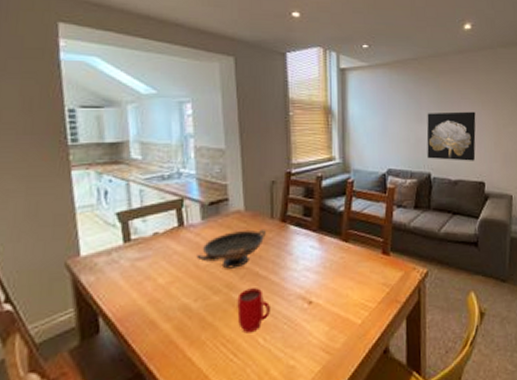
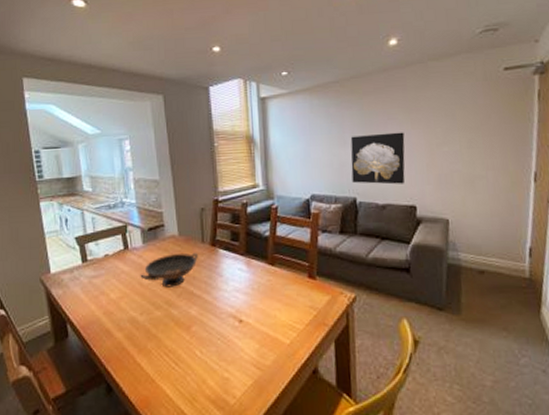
mug: present [237,288,270,334] -> none [176,305,205,346]

